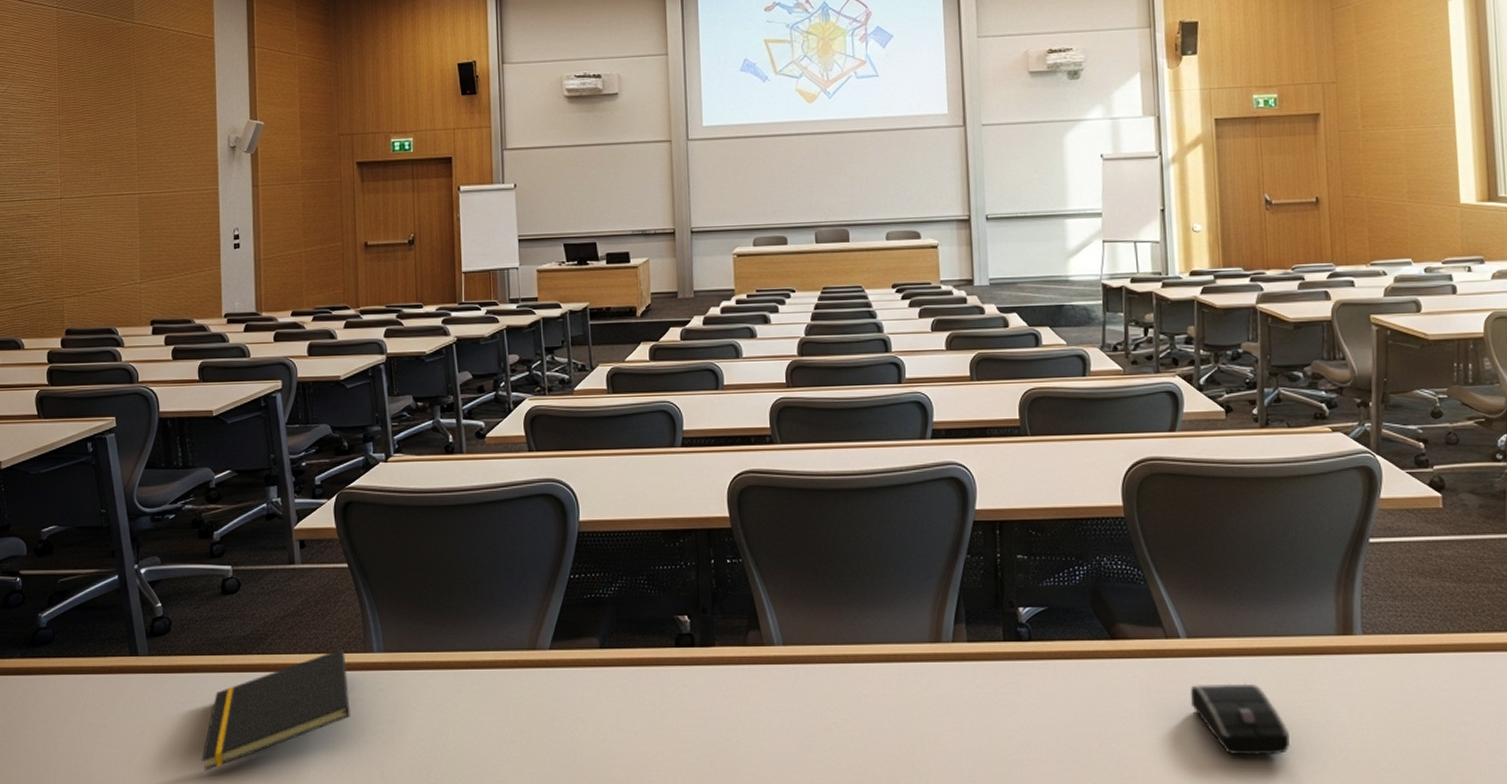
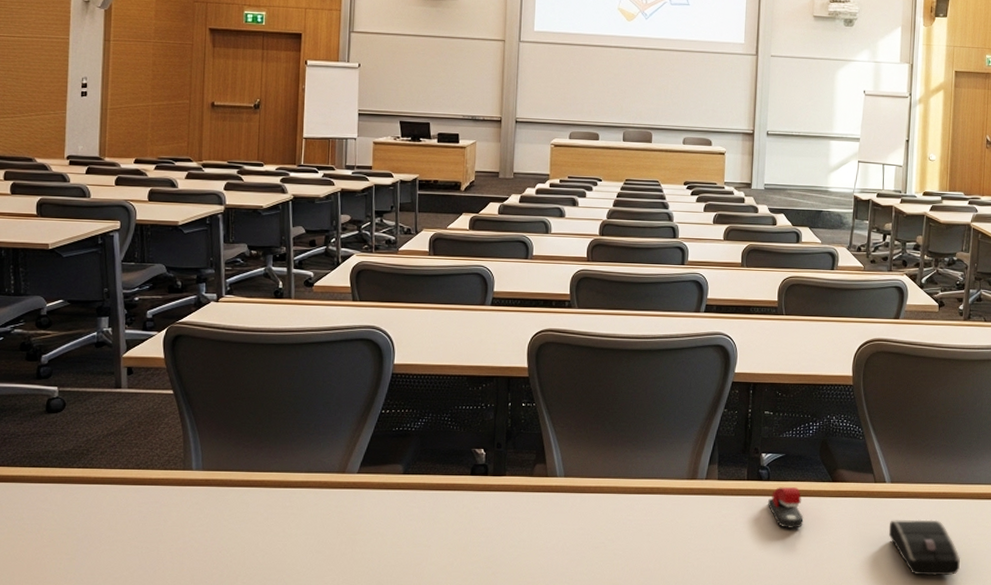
notepad: present [201,648,351,771] -> none [15,465,166,572]
stapler: none [1031,648,1080,701] -> present [767,487,804,529]

